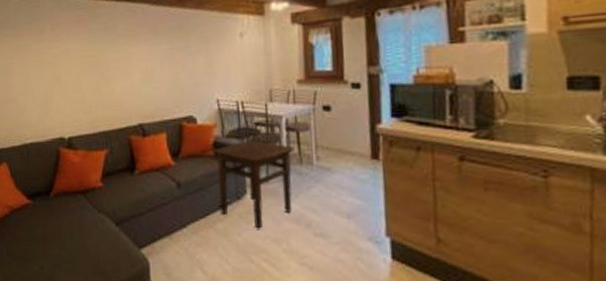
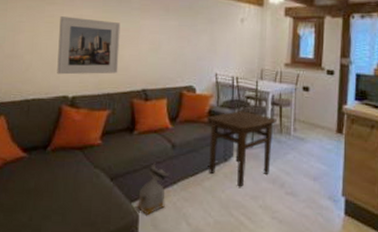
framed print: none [48,52,112,115] -> present [57,16,121,75]
bag: none [146,204,178,262] -> present [136,162,170,215]

